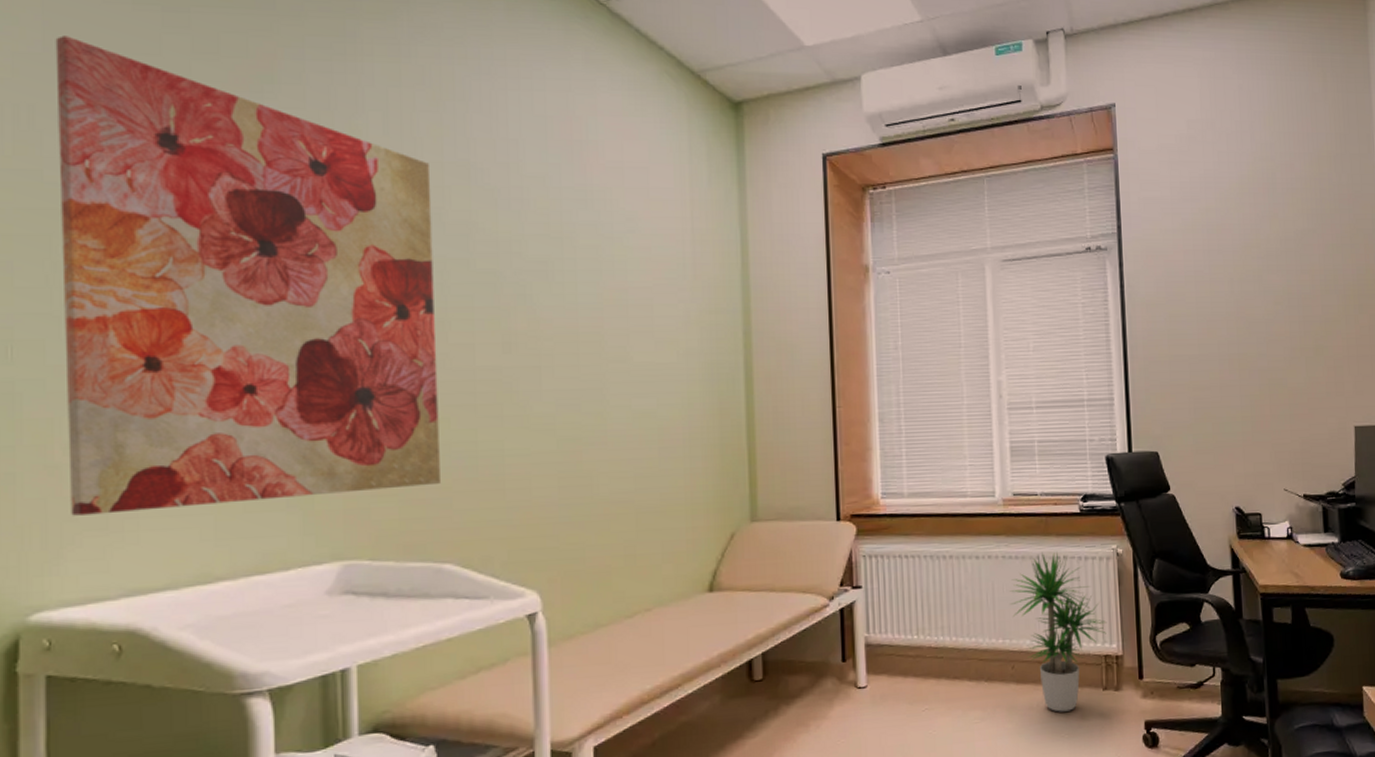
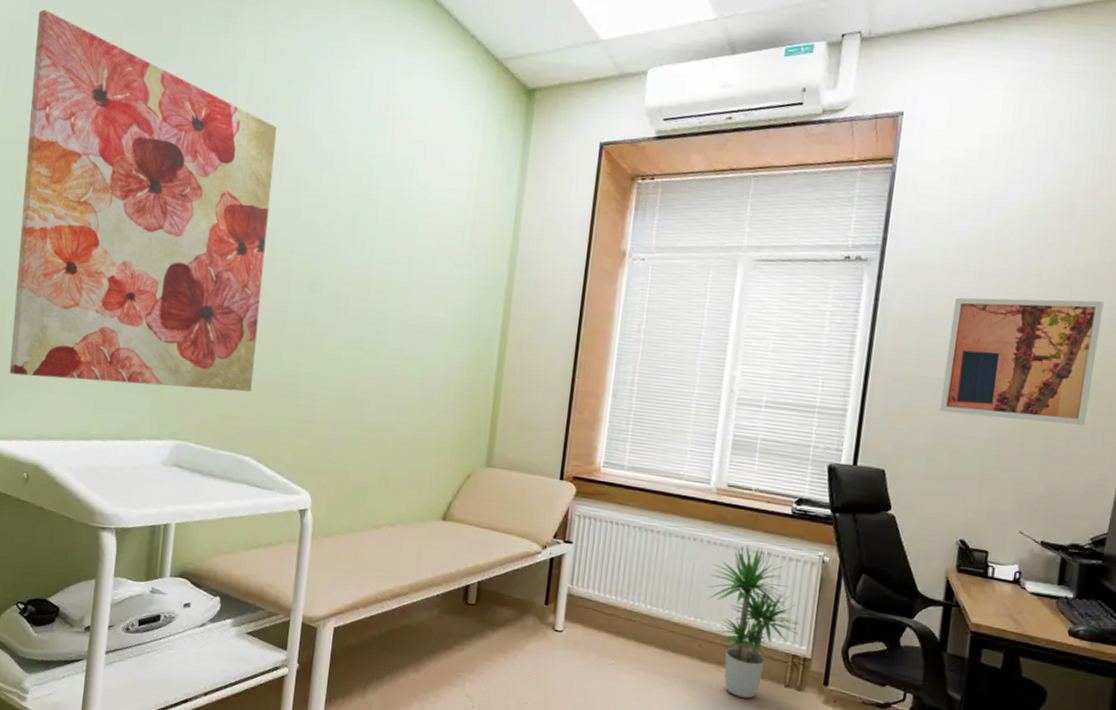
wall art: none [1191,264,1319,387] -> present [939,297,1104,426]

